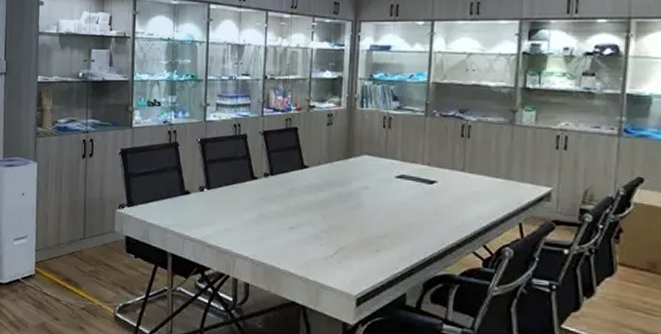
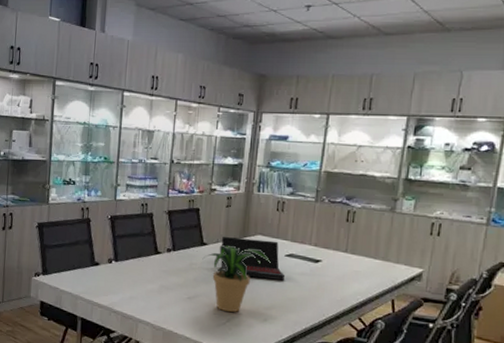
potted plant: none [304,168,380,243] -> present [202,245,271,312]
laptop: none [323,158,398,205] -> present [220,237,286,280]

